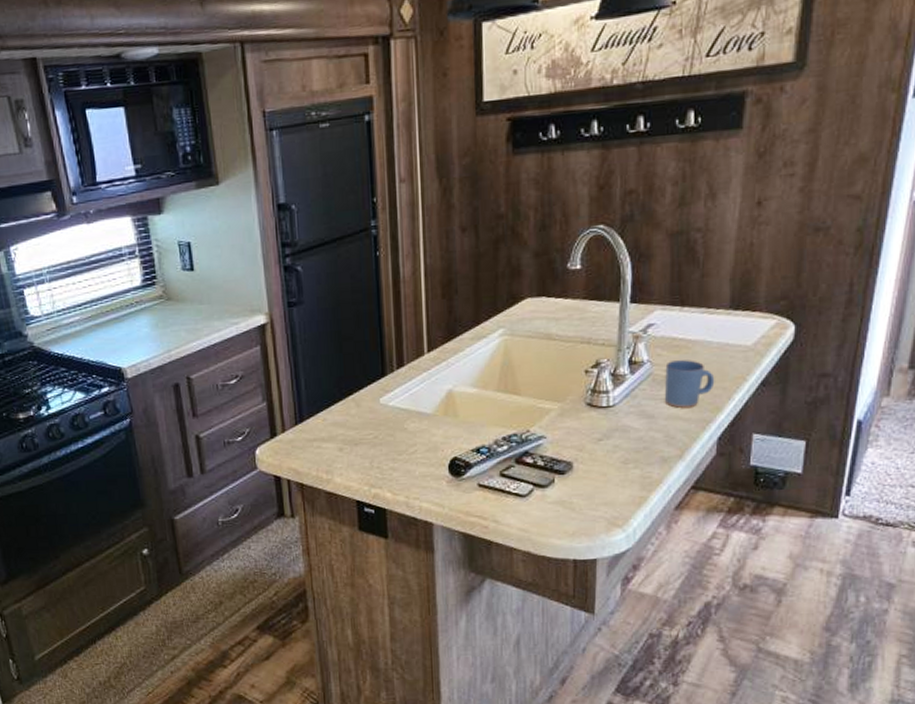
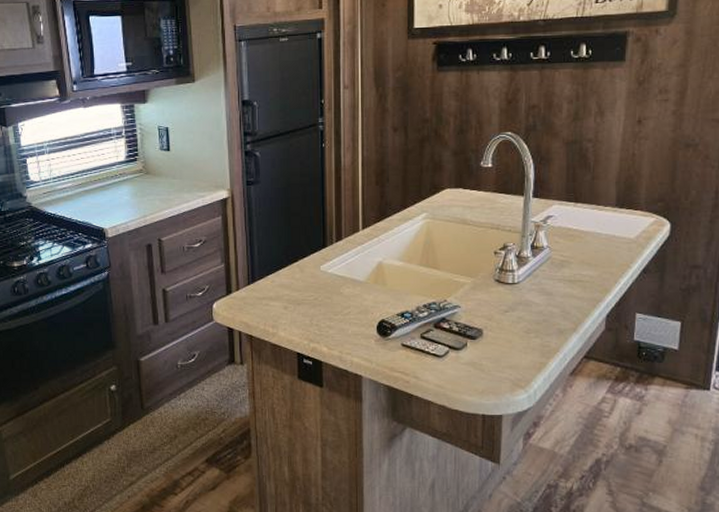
mug: present [665,360,715,408] -> none [562,248,604,288]

